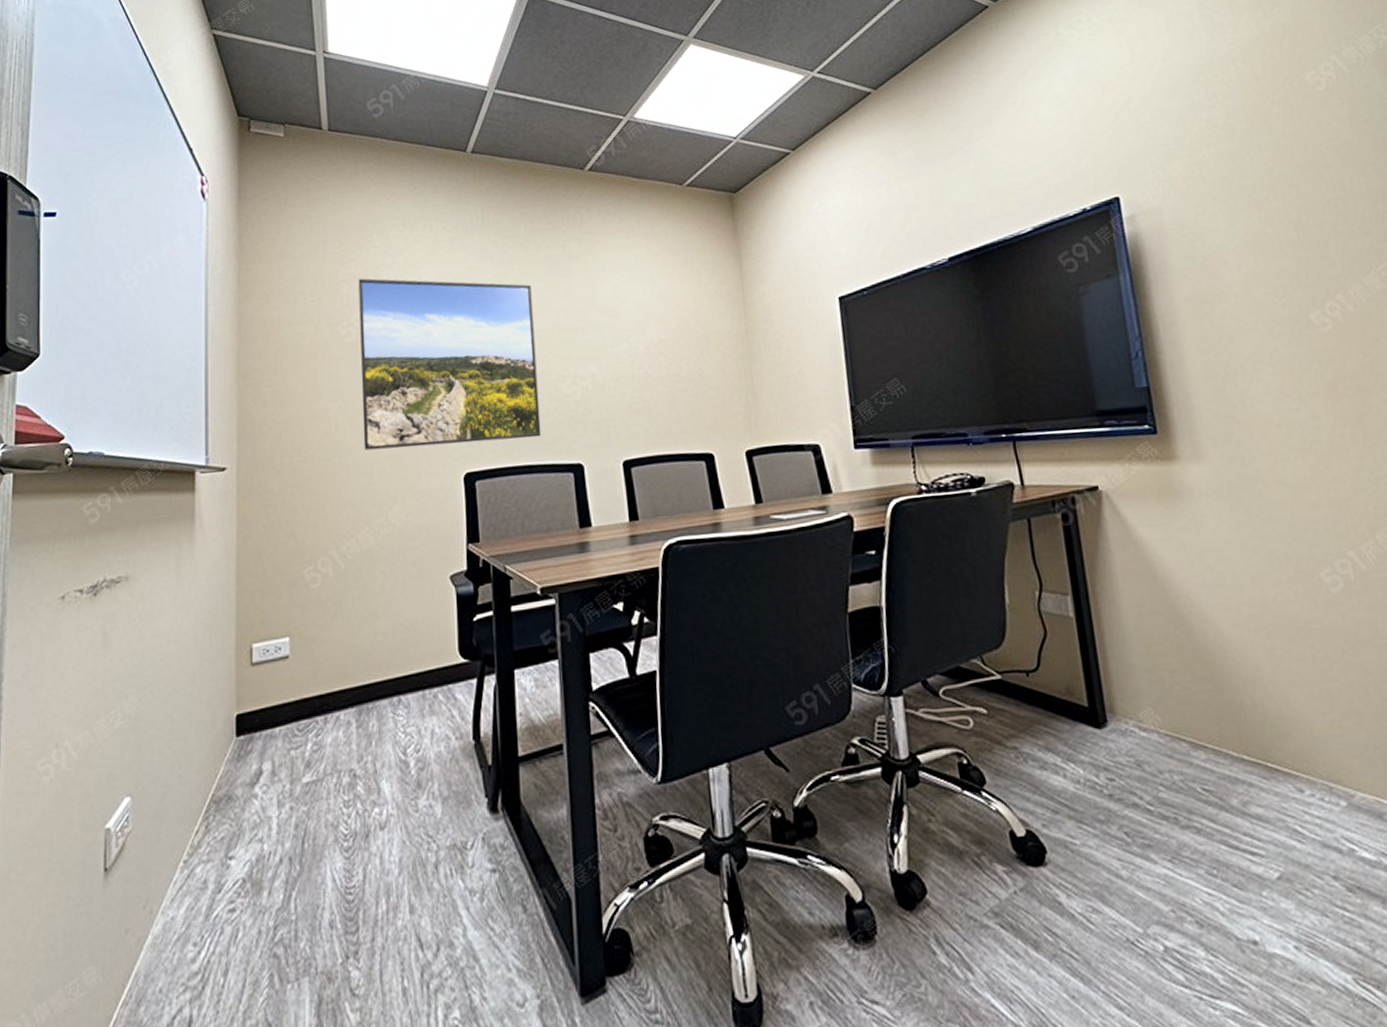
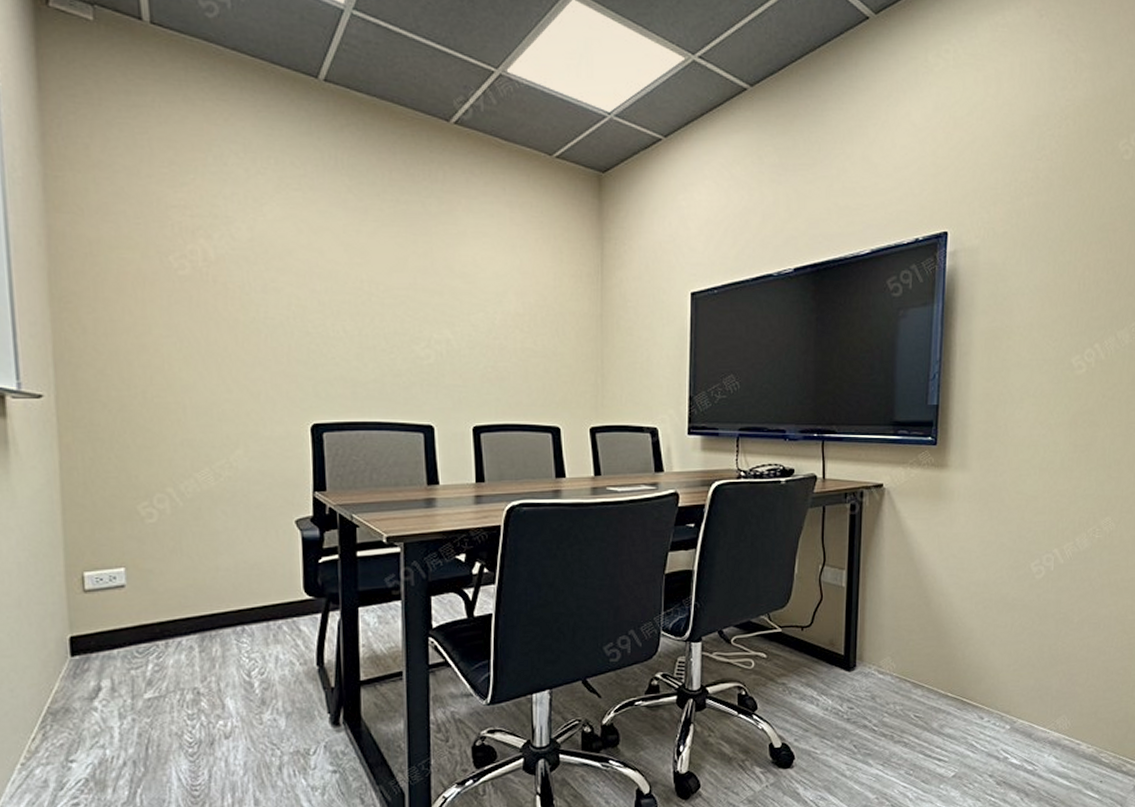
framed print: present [358,278,542,450] -> none [192,206,393,396]

